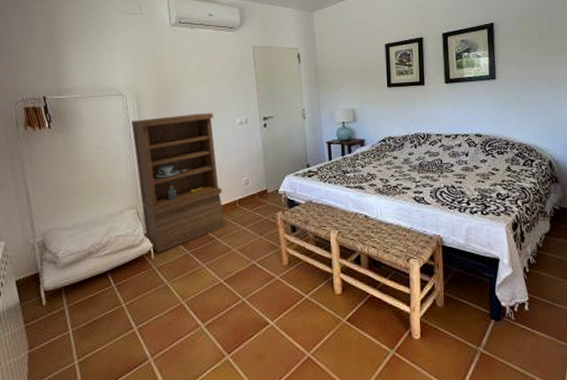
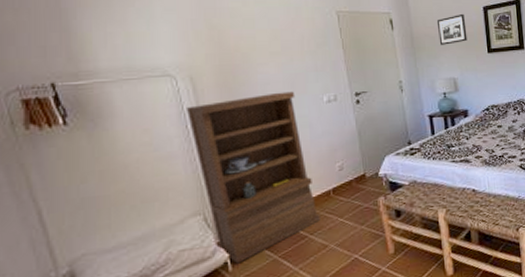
picture frame: none [340,50,368,78] -> present [436,13,467,45]

